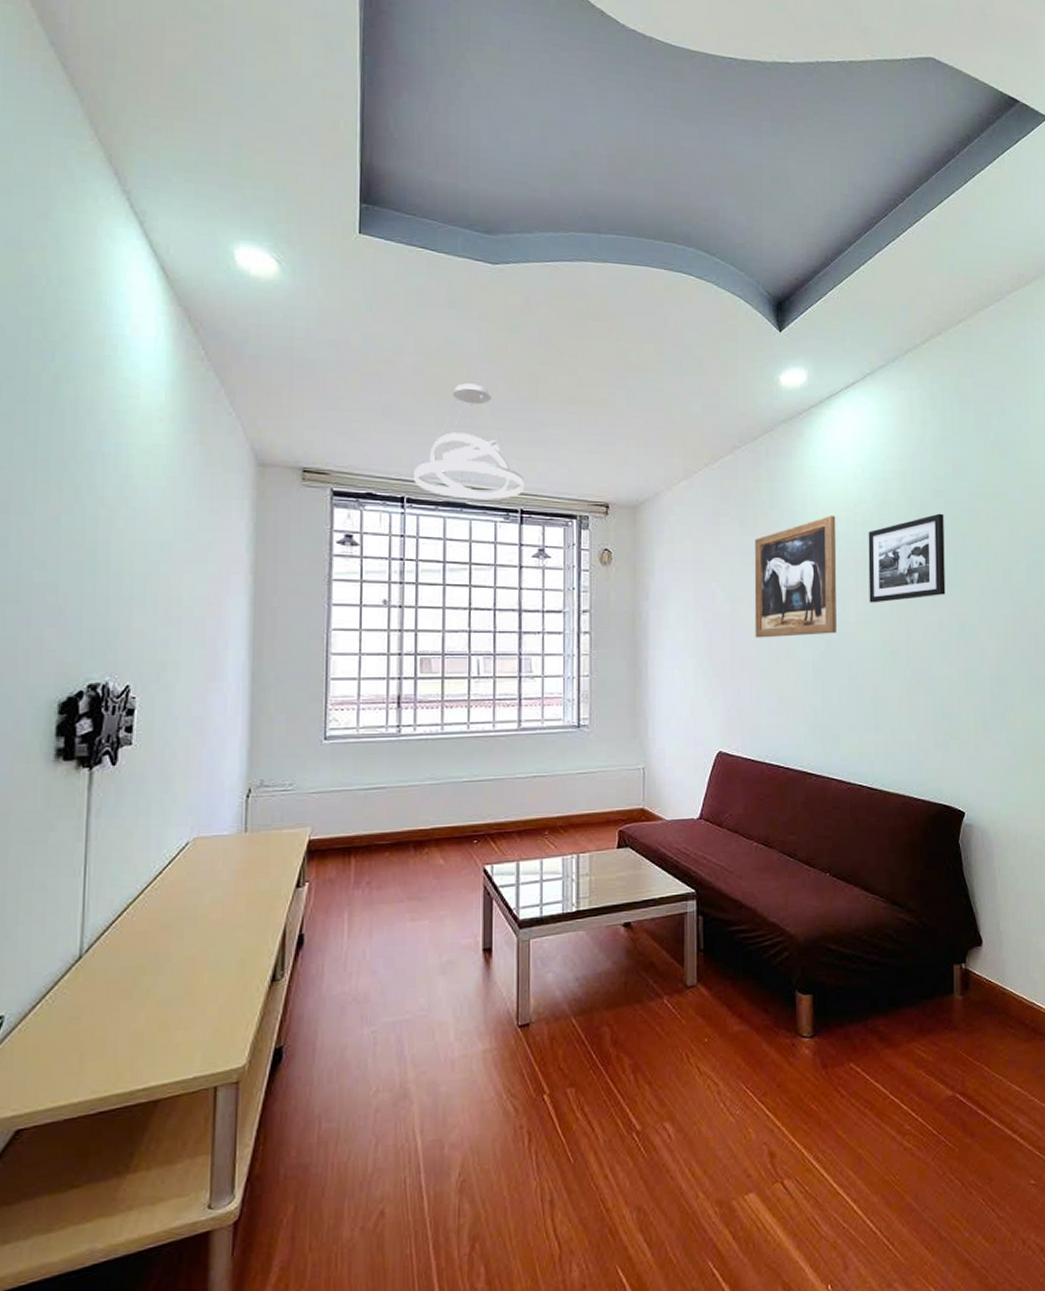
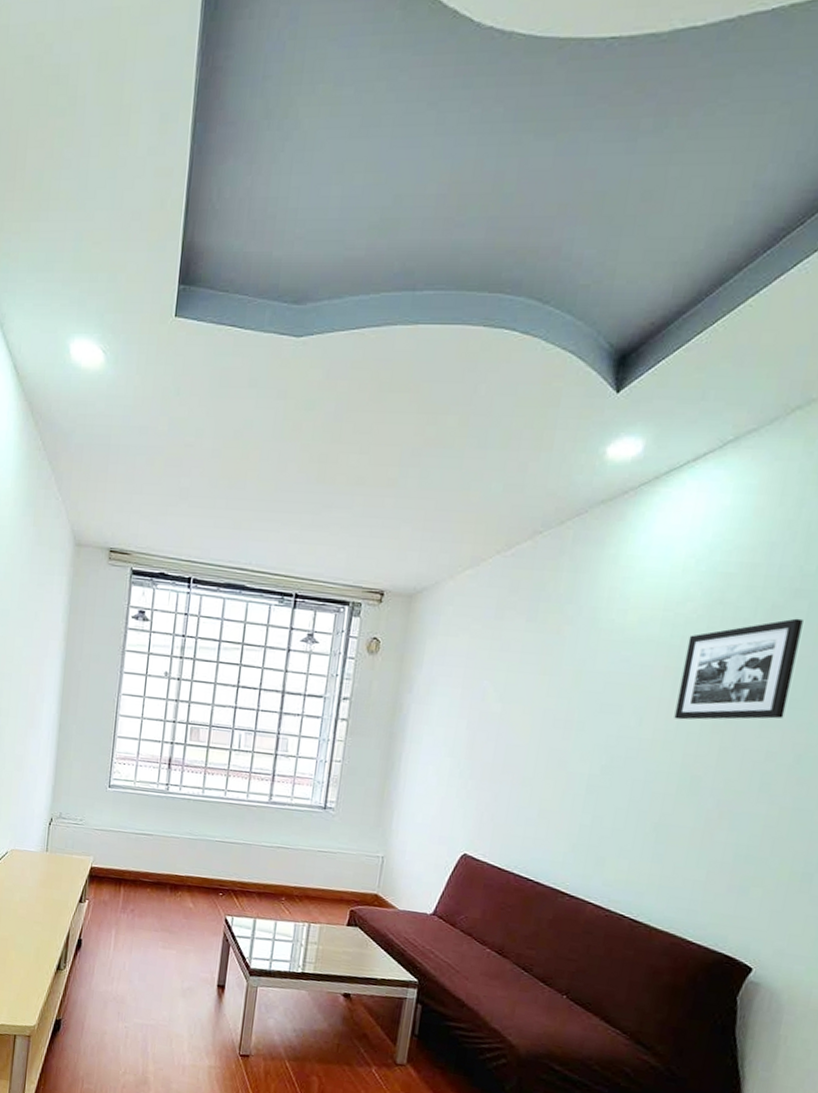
pendant light: present [414,383,524,500] -> none [201,465,302,583]
wall art: present [754,516,837,638] -> none [524,615,650,749]

